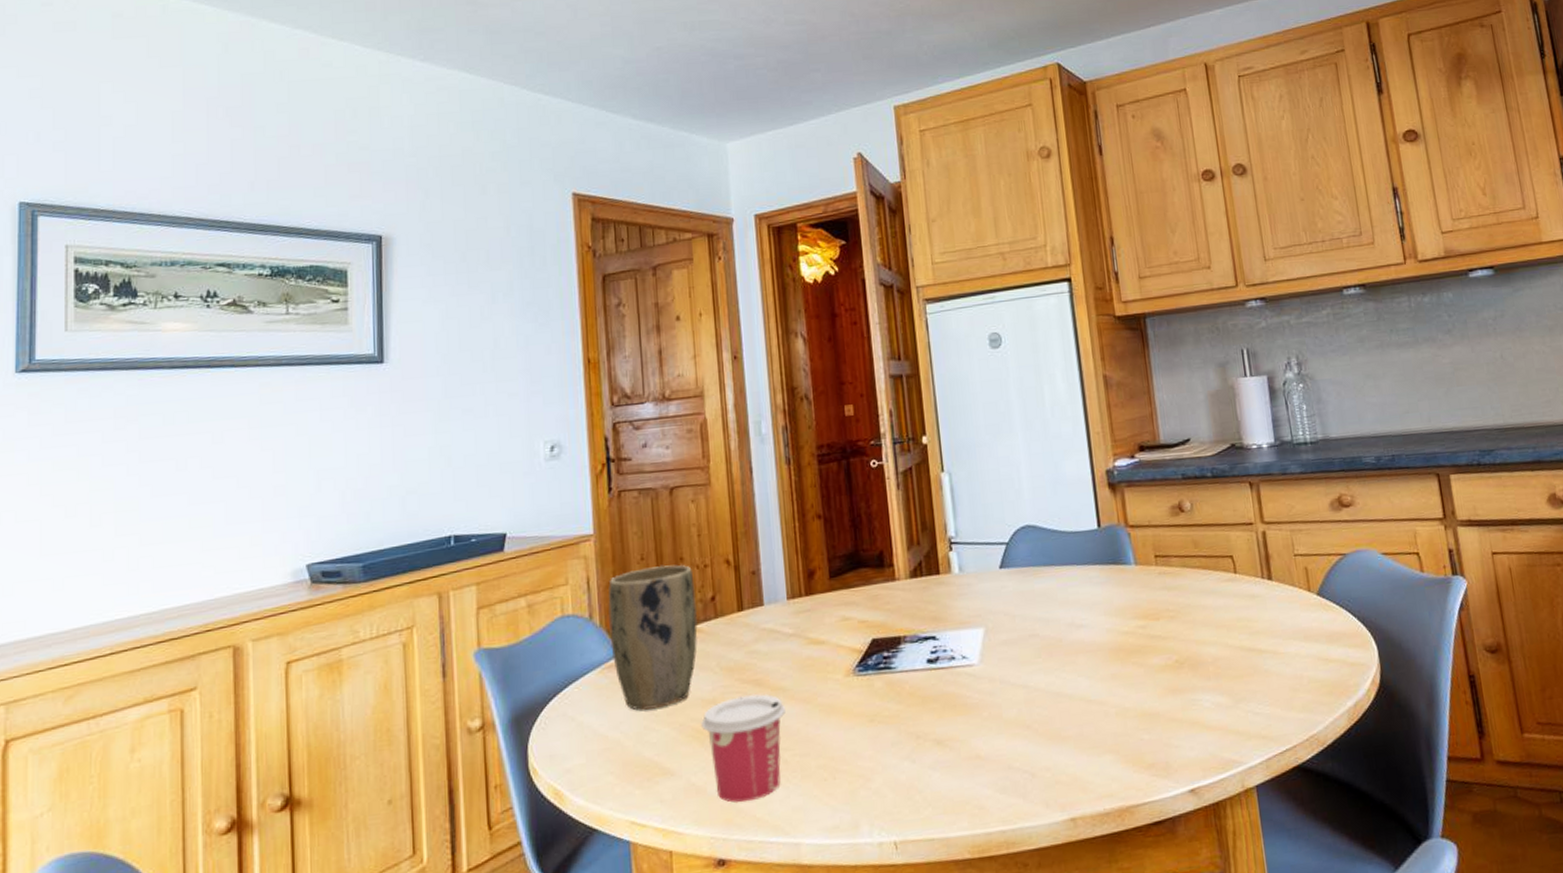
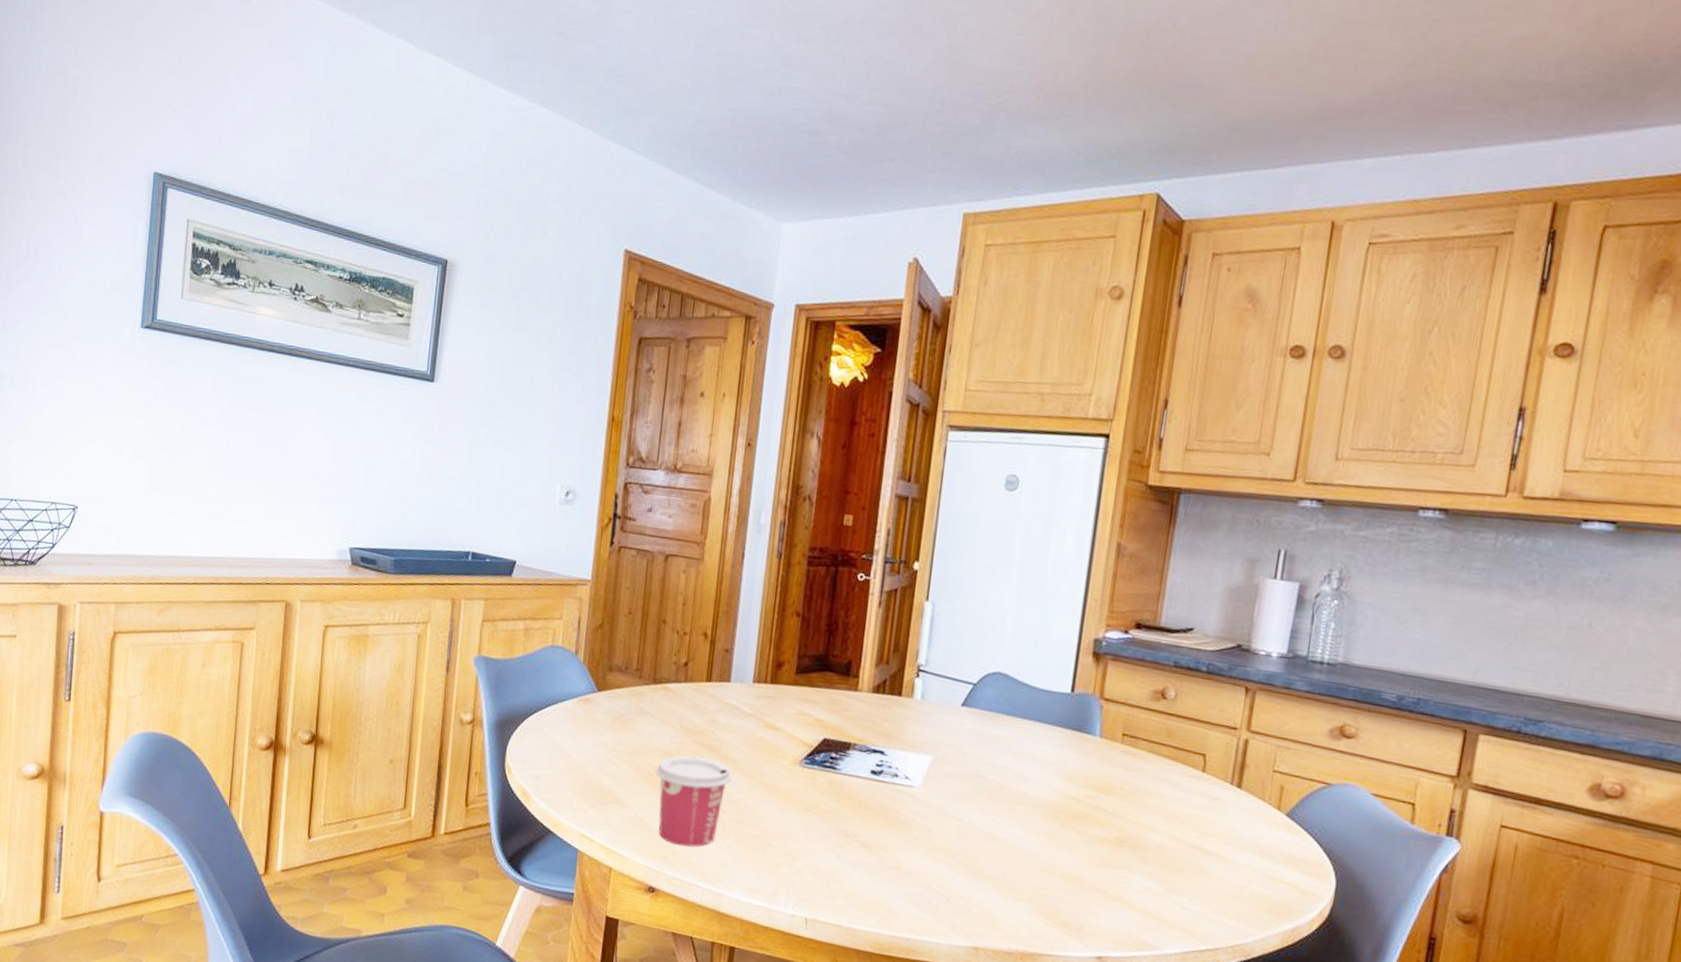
plant pot: present [608,564,698,710] -> none [589,621,673,747]

